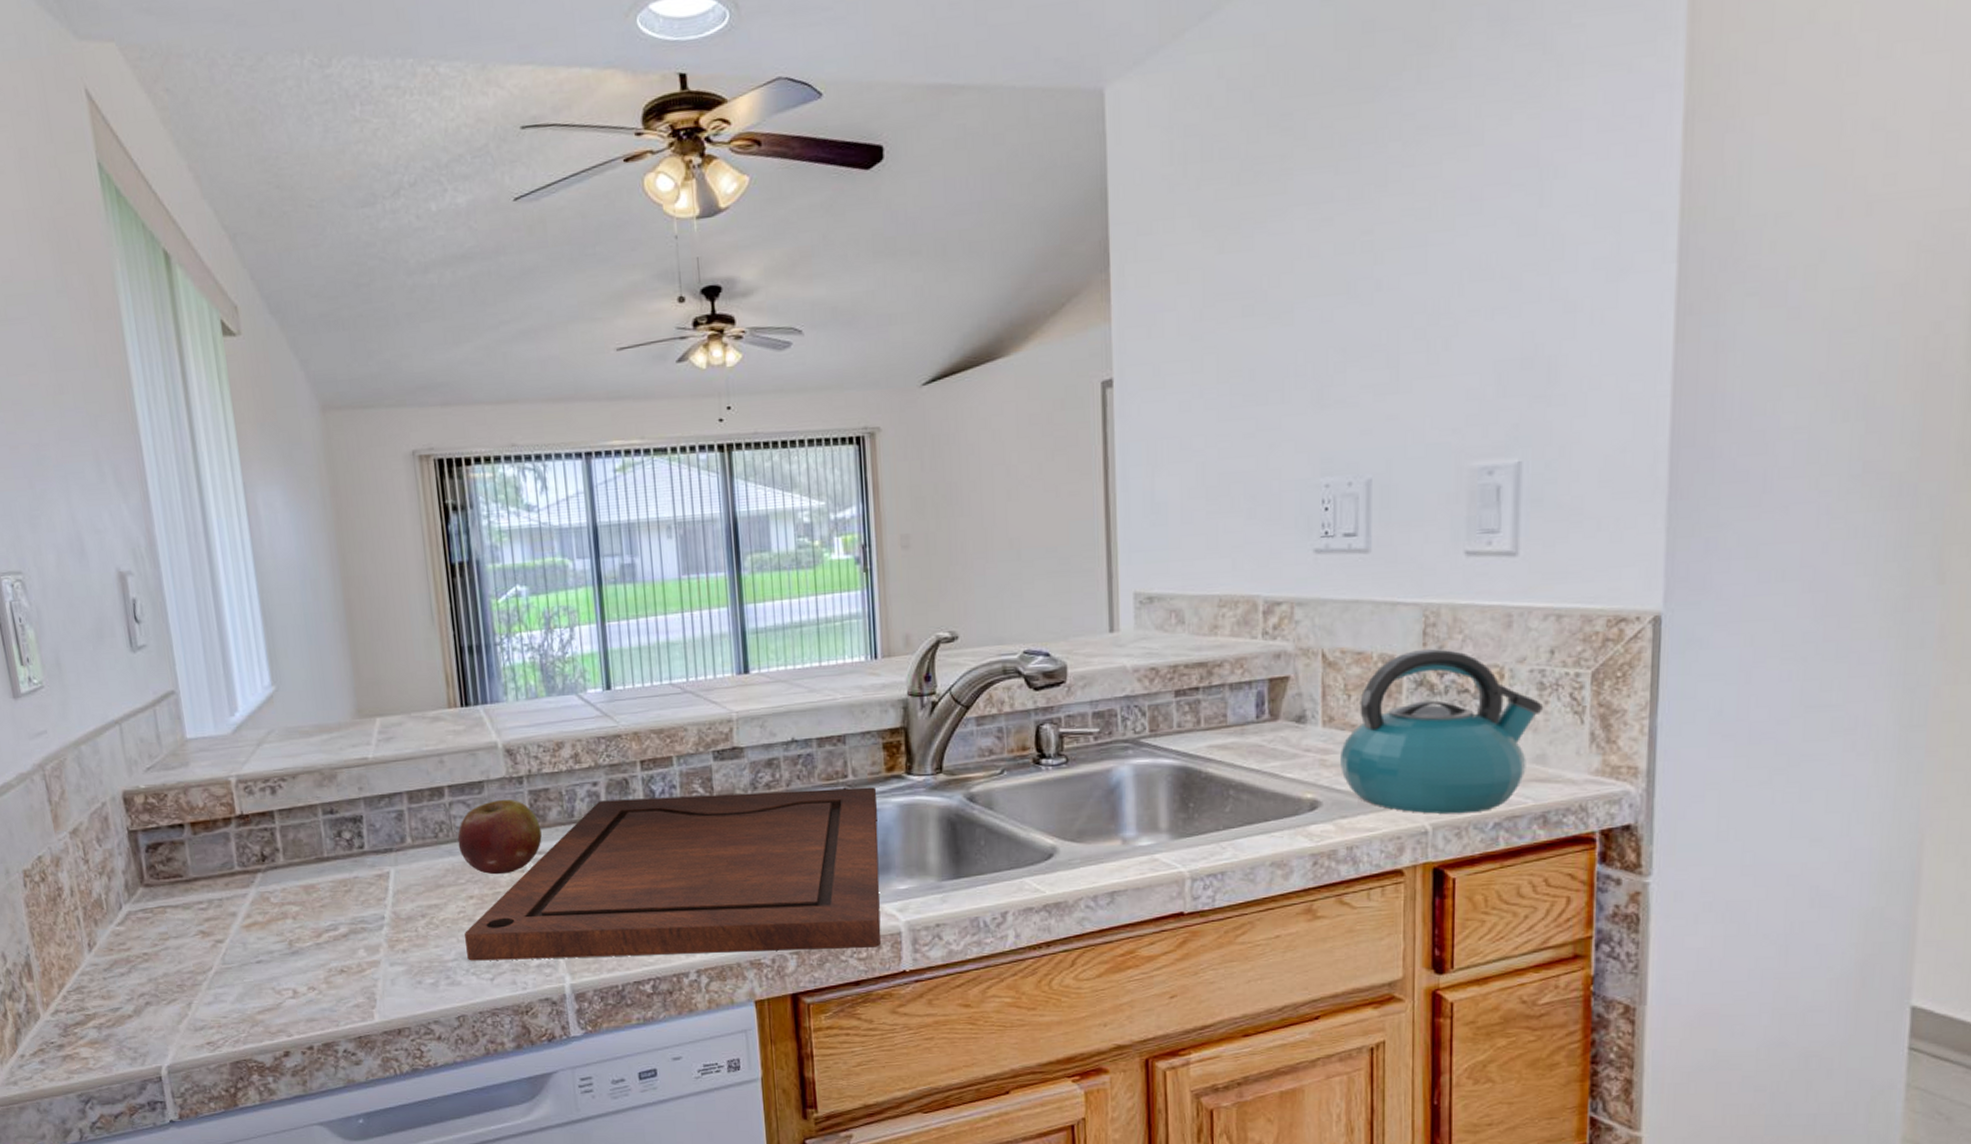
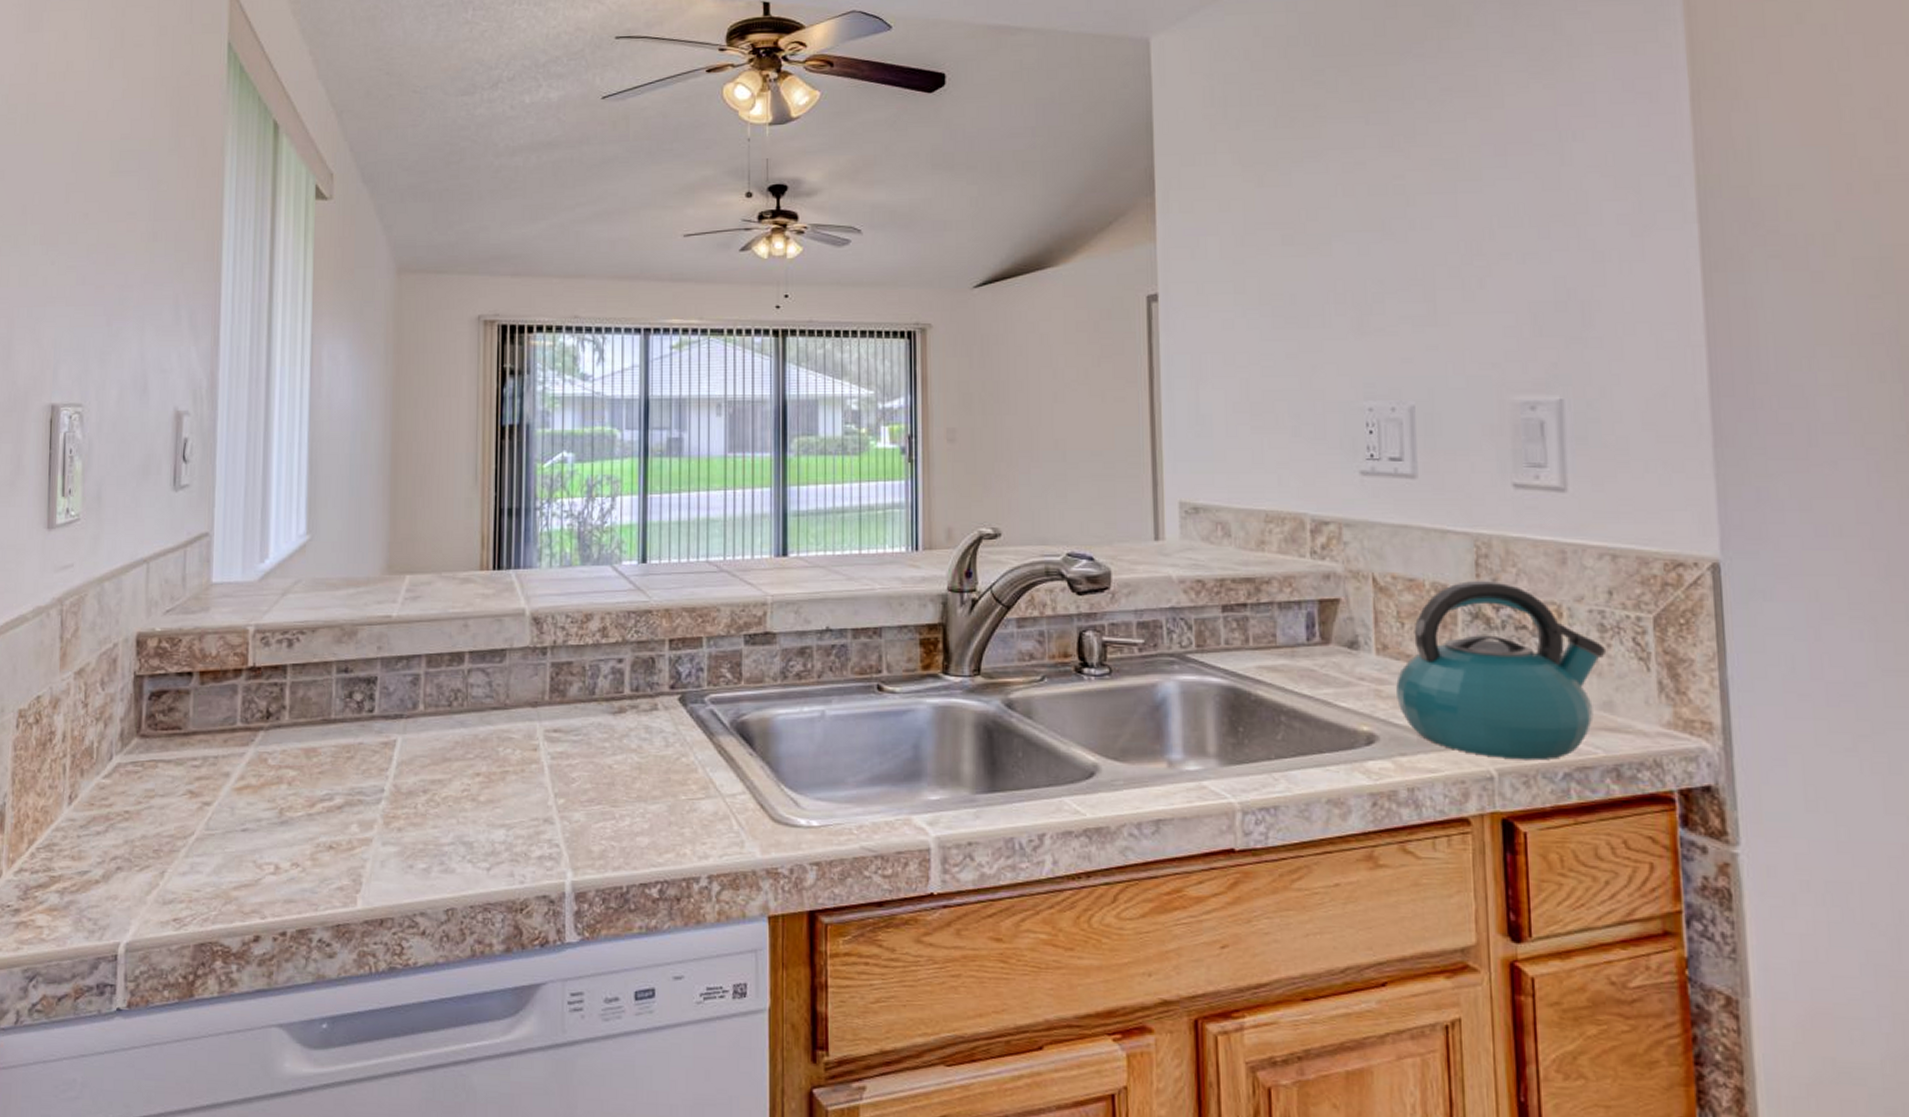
fruit: present [457,799,542,875] -> none [472,670,559,752]
cutting board: present [465,787,882,961] -> none [465,679,911,865]

